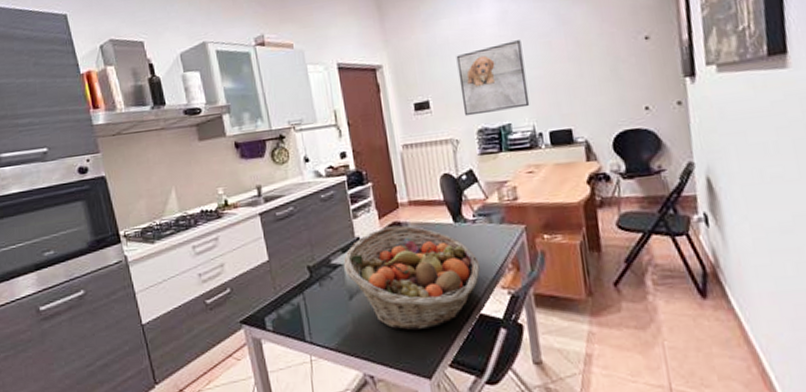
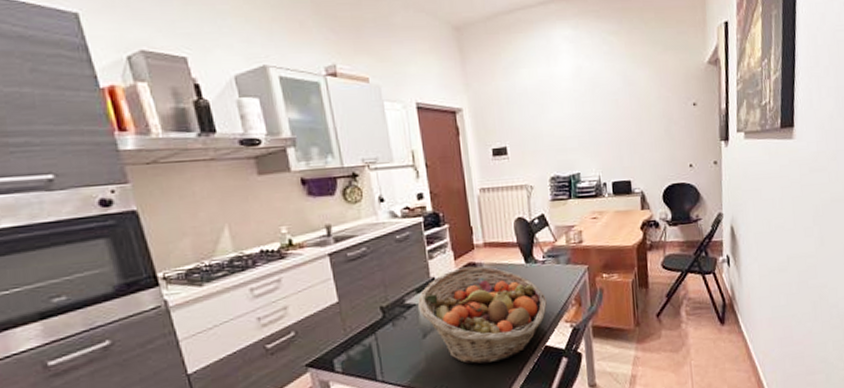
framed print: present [456,40,530,117] -> none [533,96,597,164]

